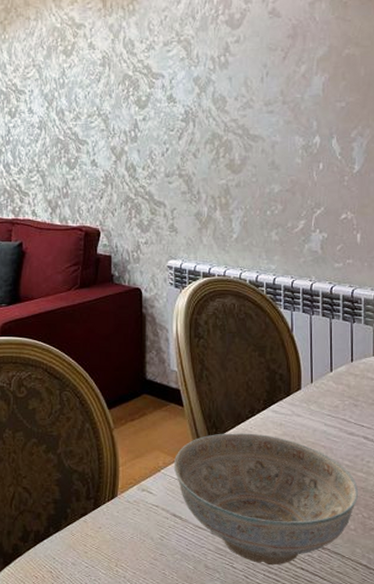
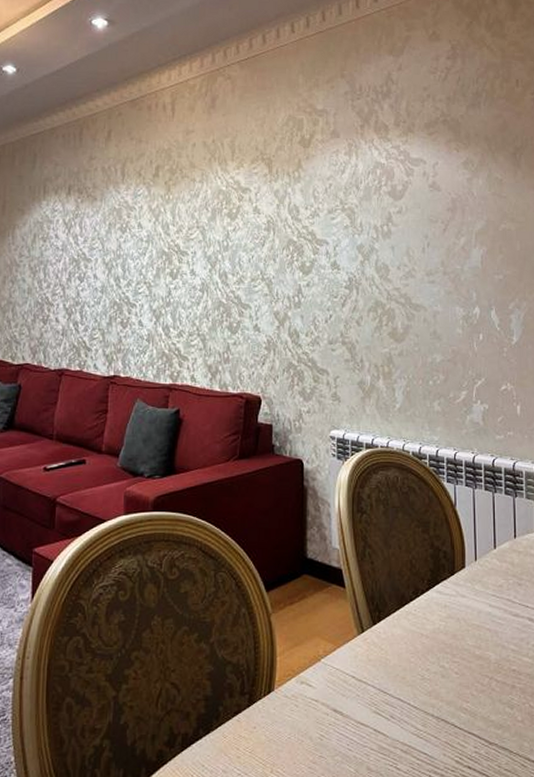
decorative bowl: present [173,433,359,566] -> none [334,616,525,765]

